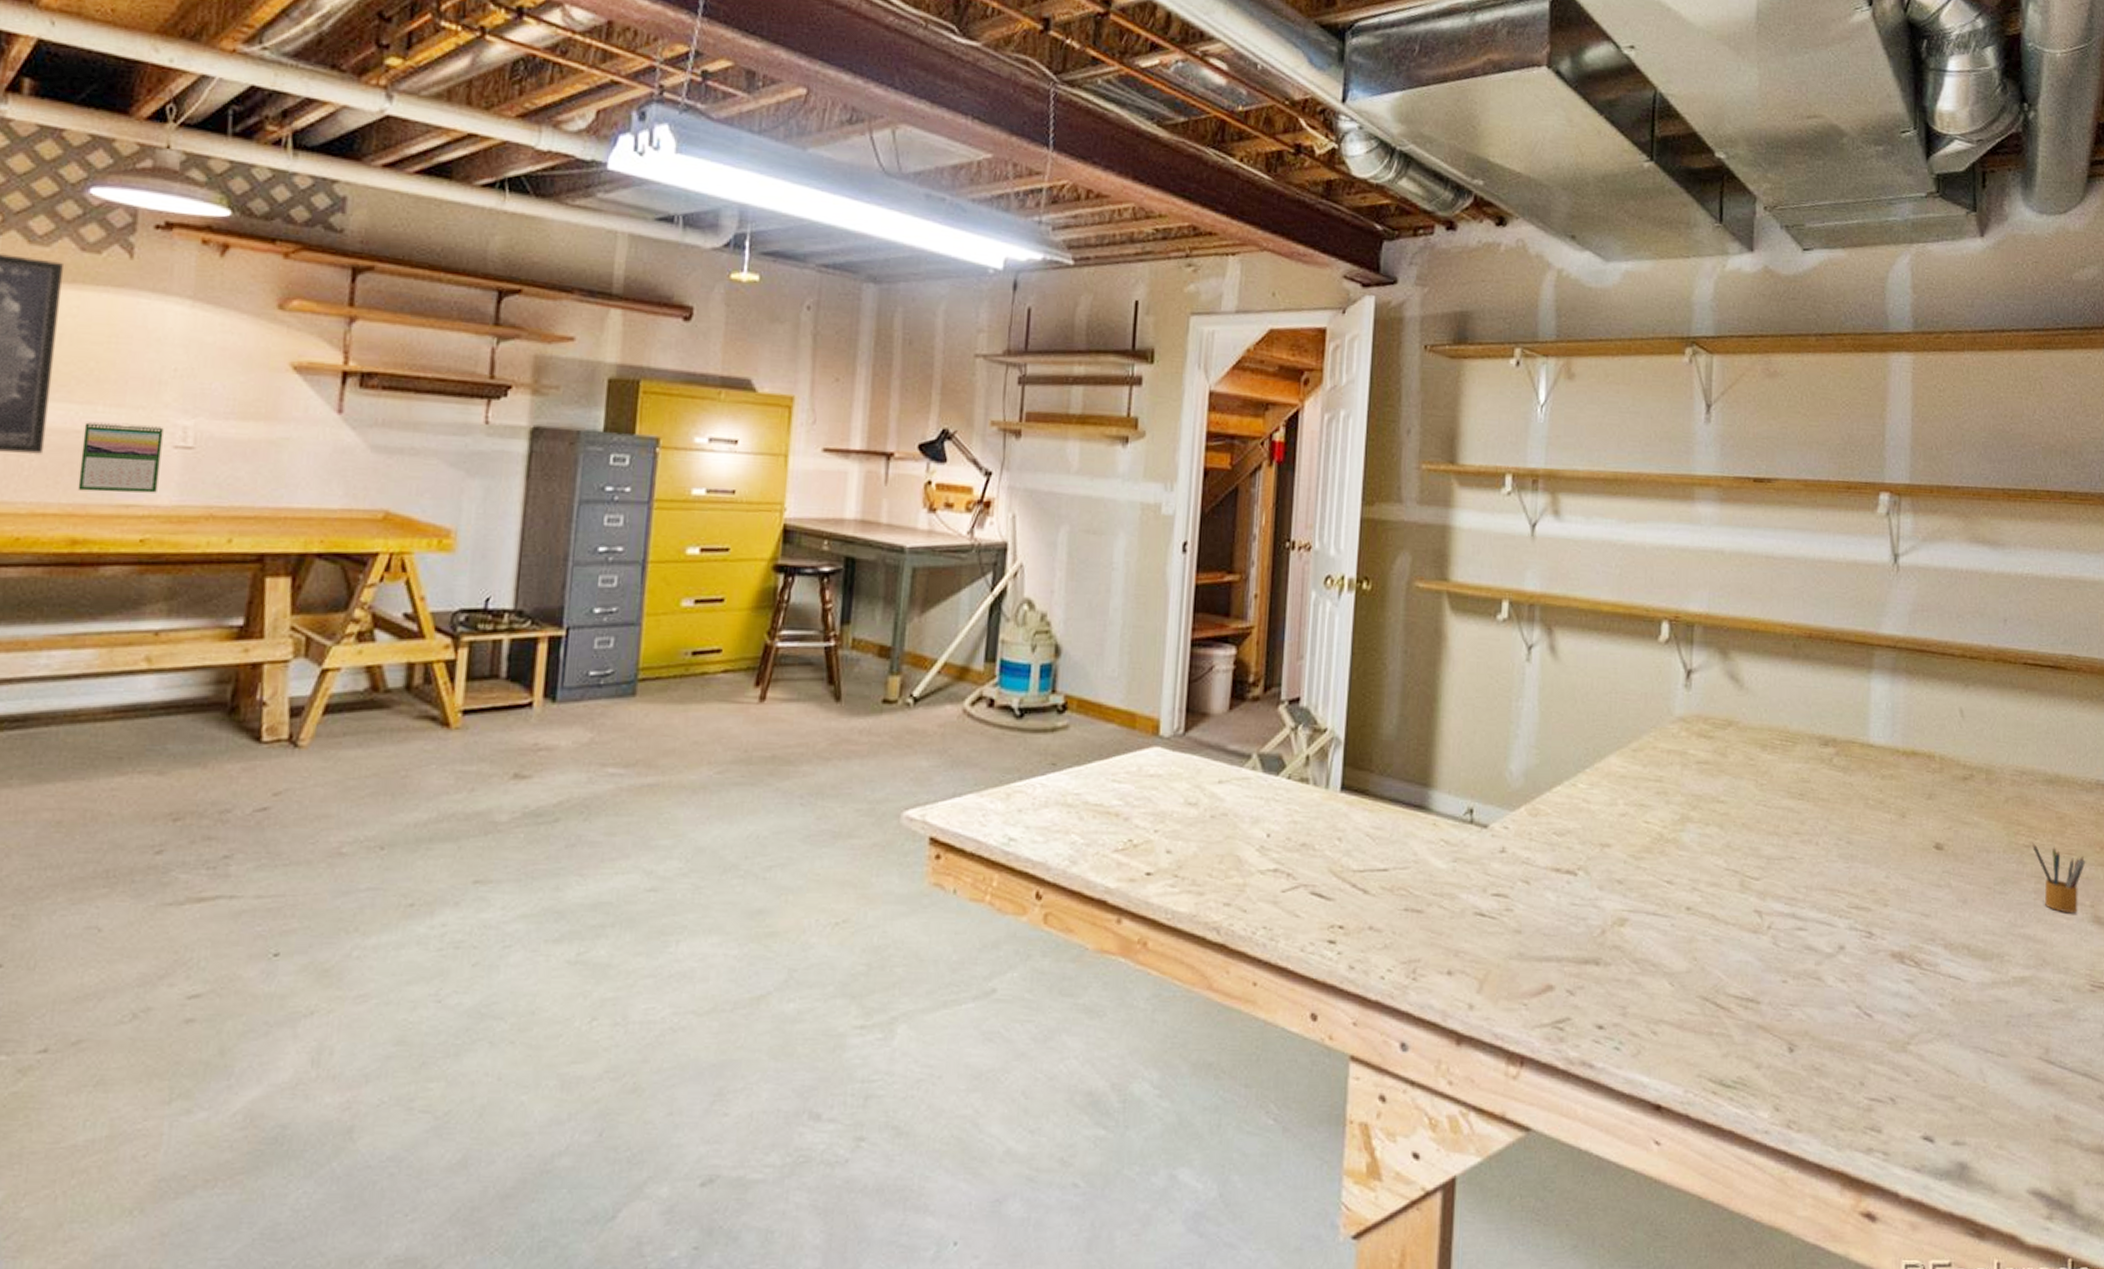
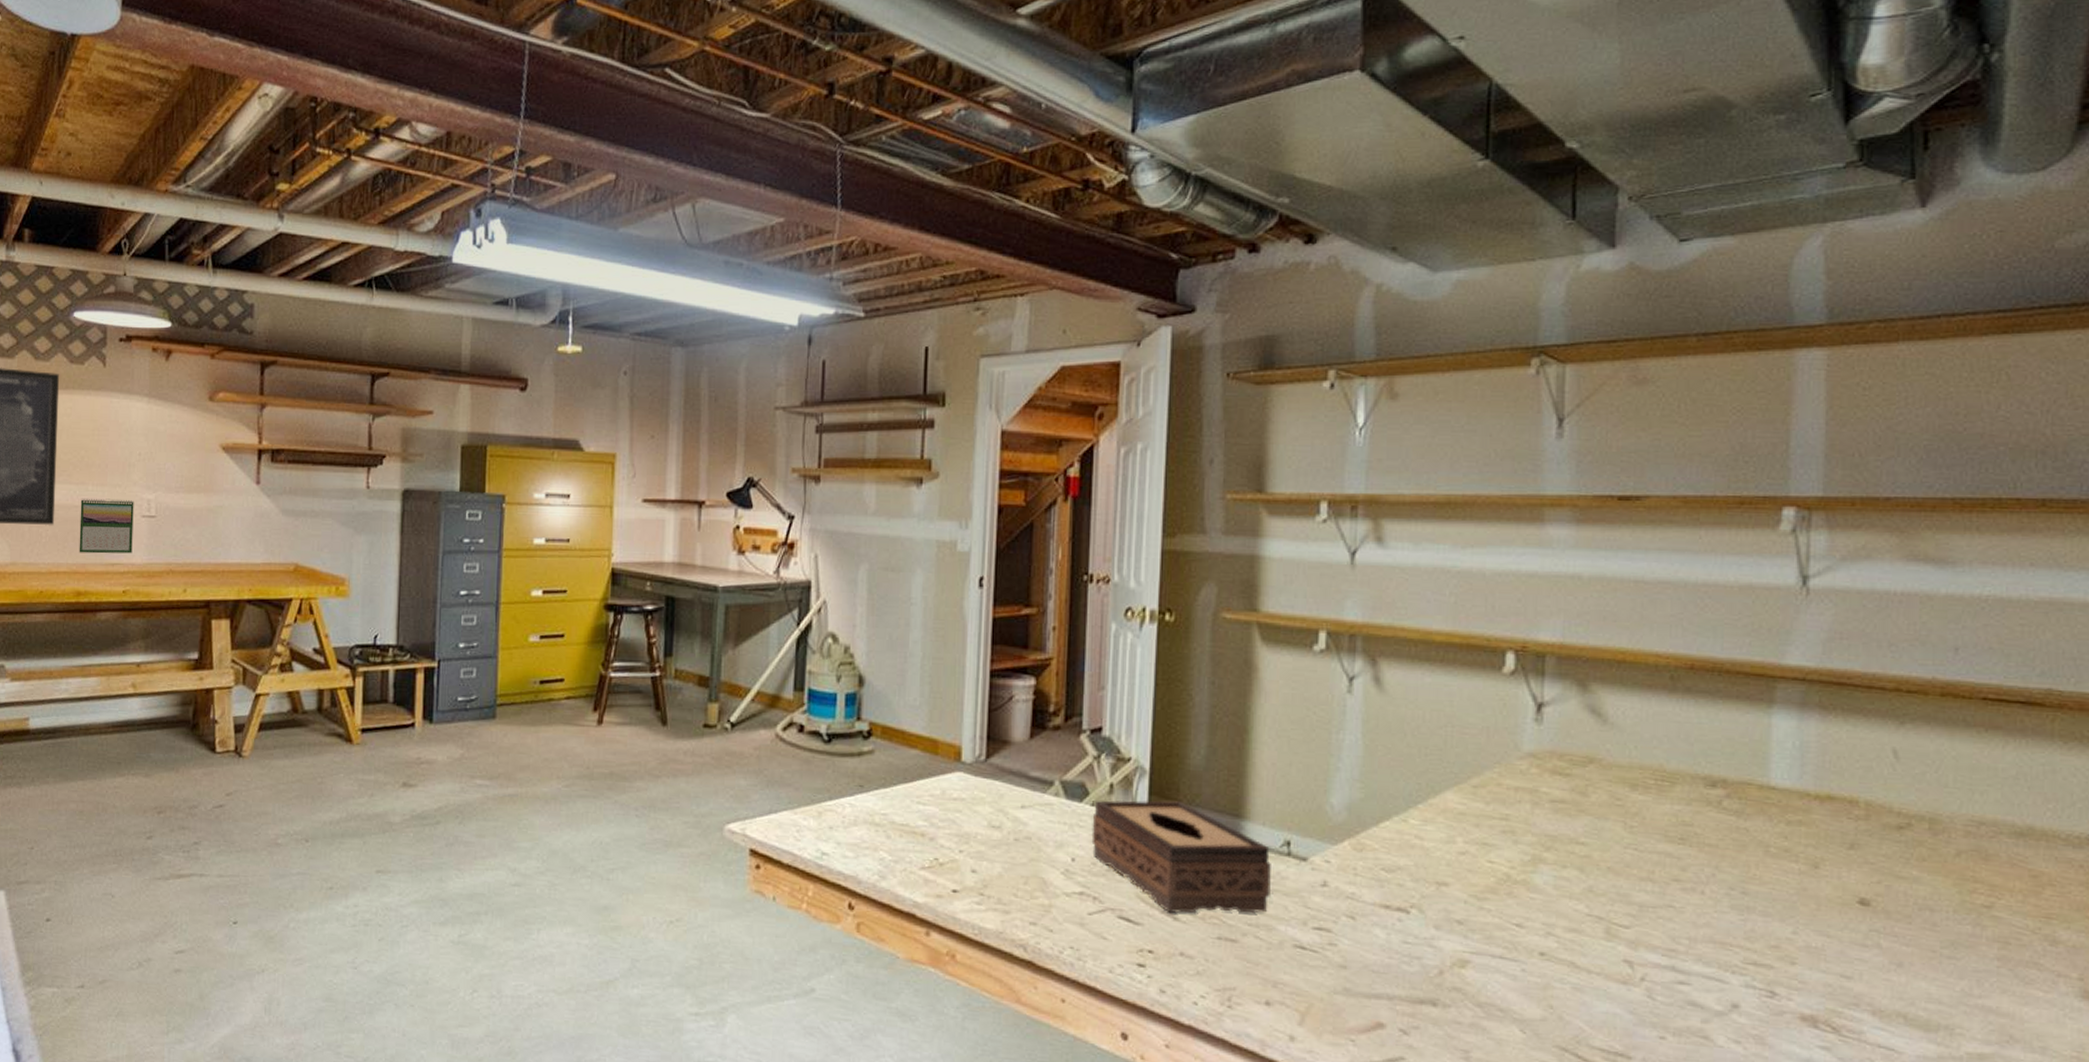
tissue box: none [1287,771,1455,886] -> present [1091,800,1272,914]
pencil box: present [2032,842,2086,914] -> none [1994,902,2072,987]

